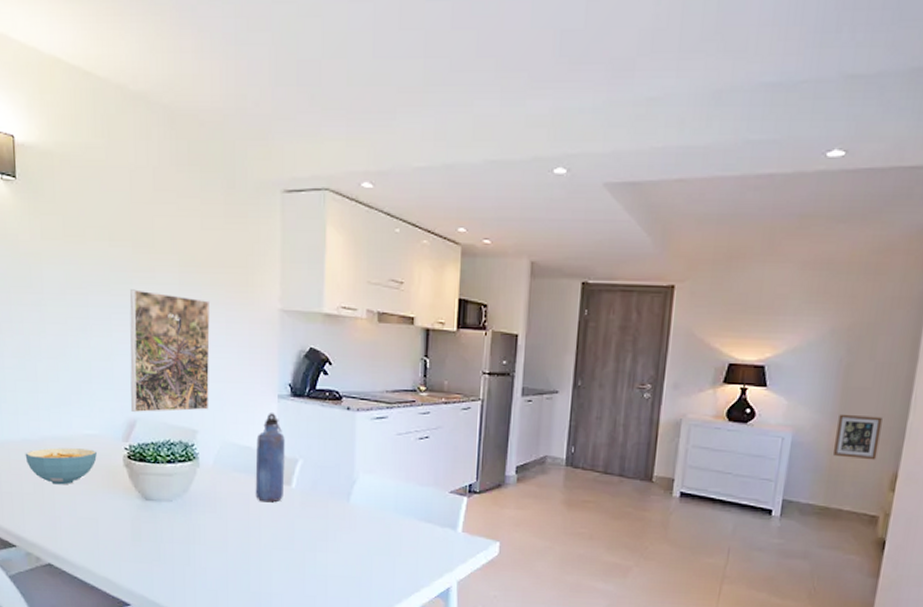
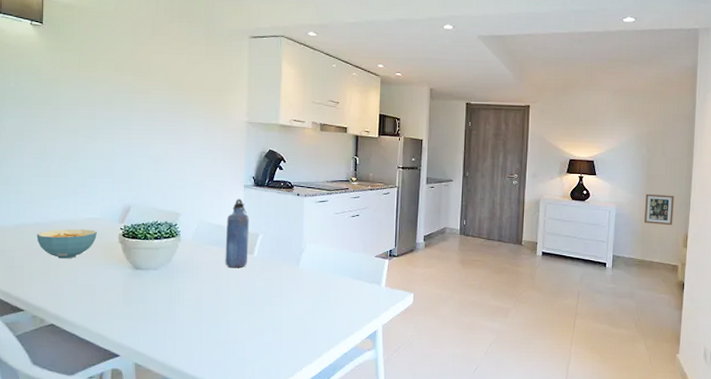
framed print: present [130,289,211,413] -> none [126,106,193,201]

